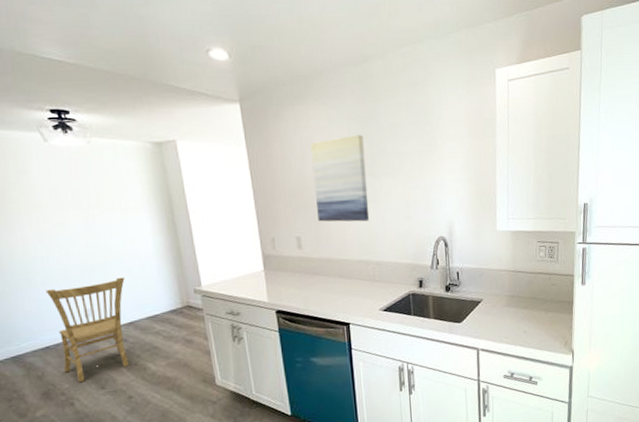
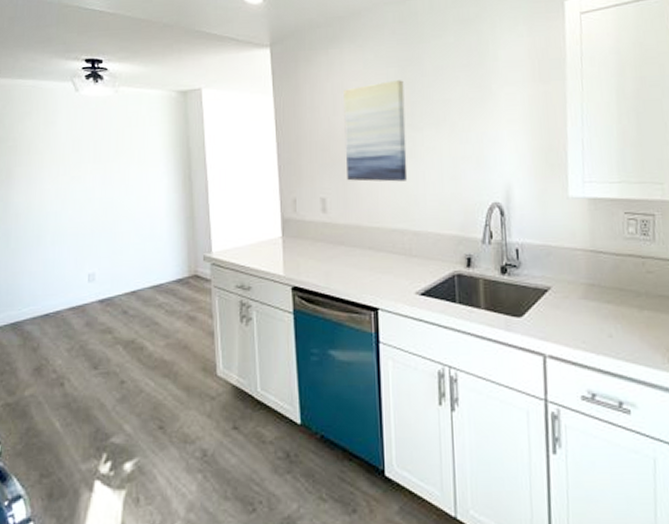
dining chair: present [45,277,129,382] -> none [54,238,133,358]

